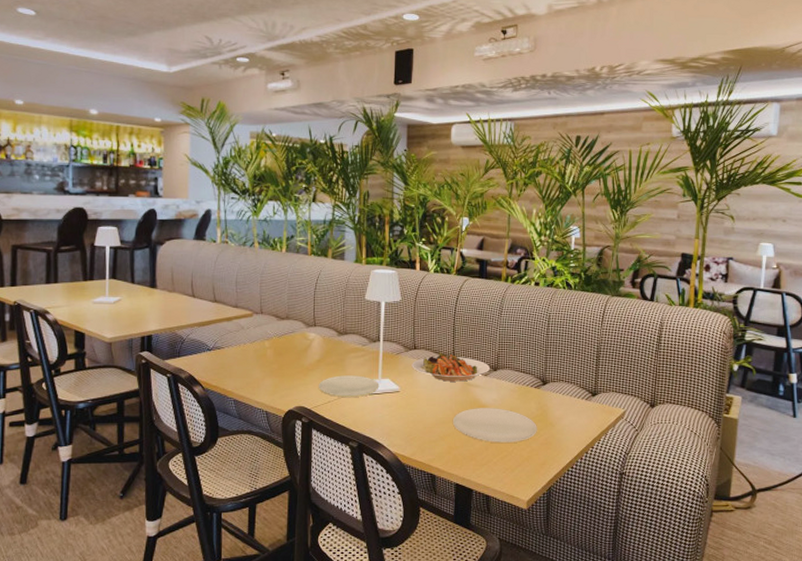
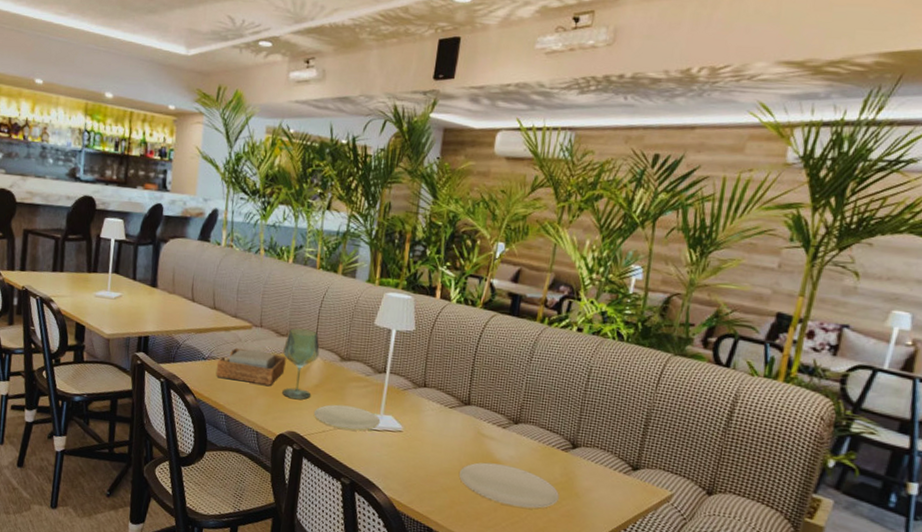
napkin holder: none [221,335,288,367] -> present [215,347,286,386]
wine glass: none [284,311,318,375] -> present [282,328,320,400]
salad: present [412,352,491,382] -> none [419,394,511,431]

